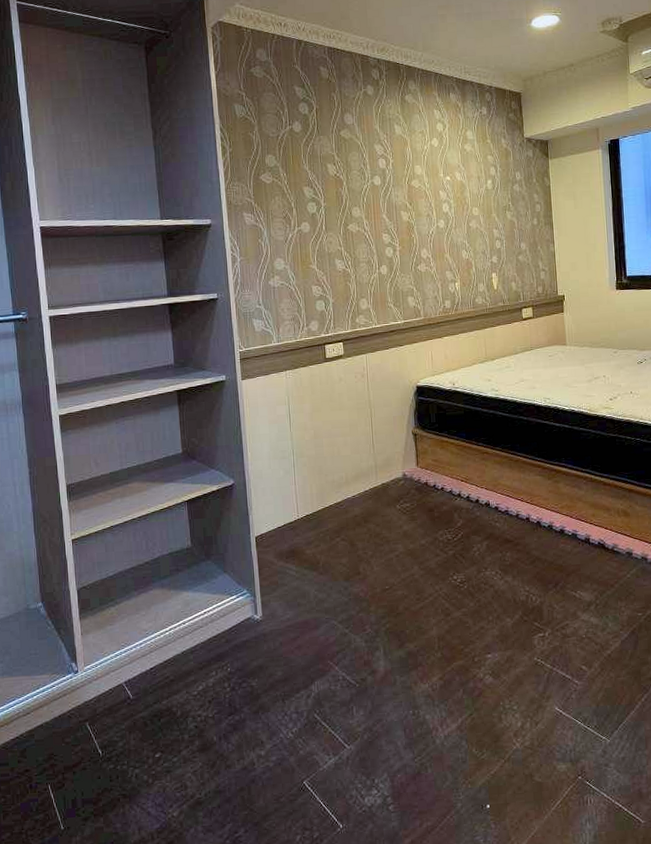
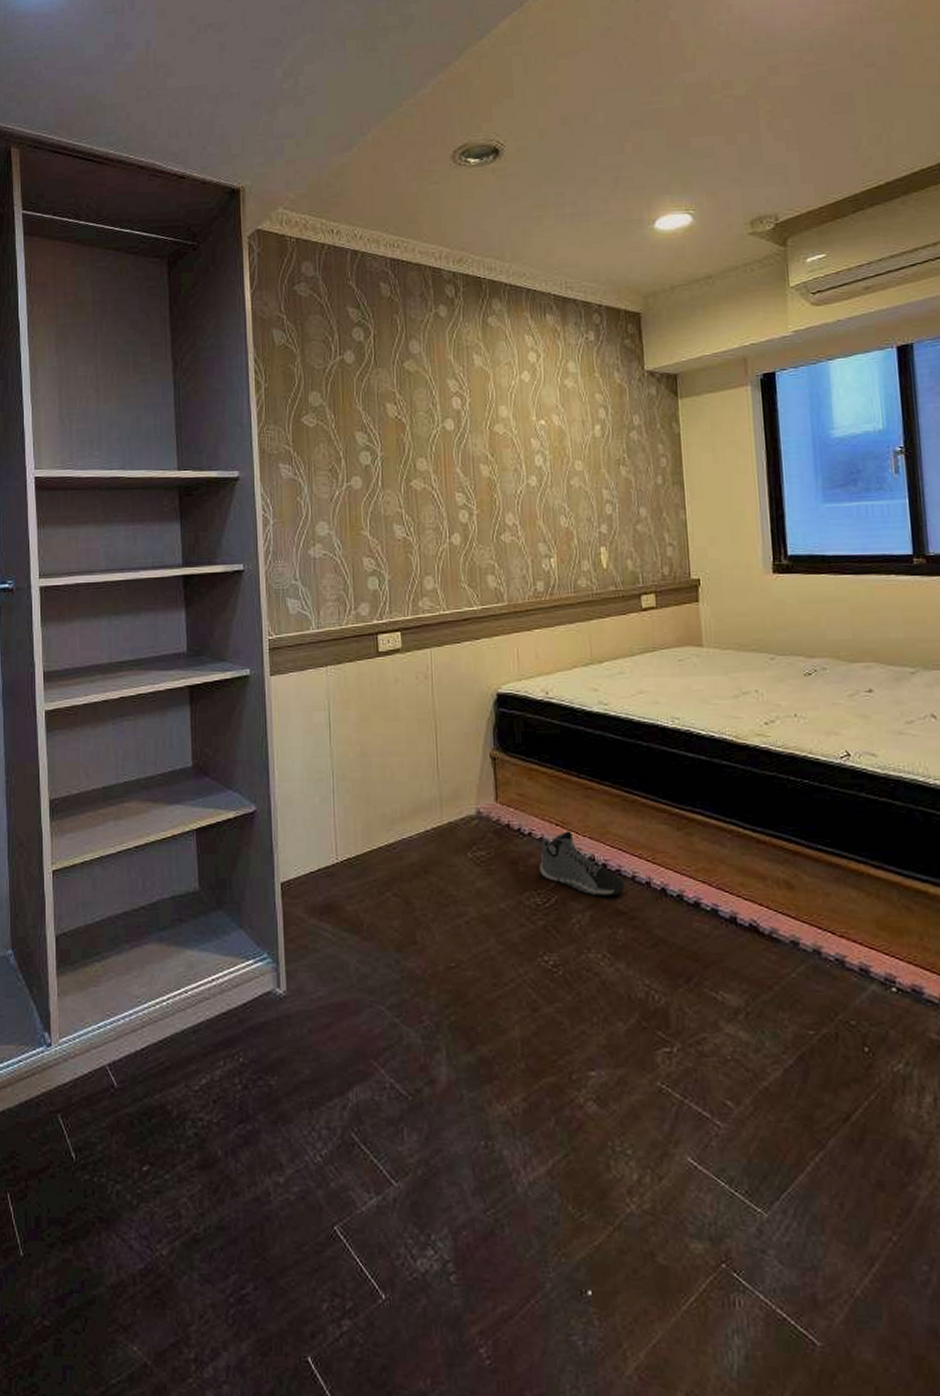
sneaker: none [449,484,511,531] -> present [539,831,625,897]

